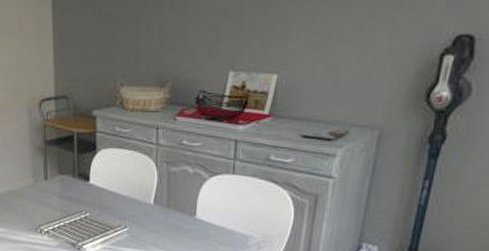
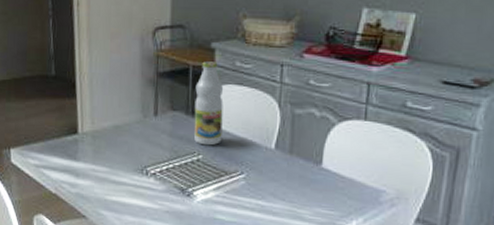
bottle: none [80,128,106,204] -> present [194,61,223,146]

